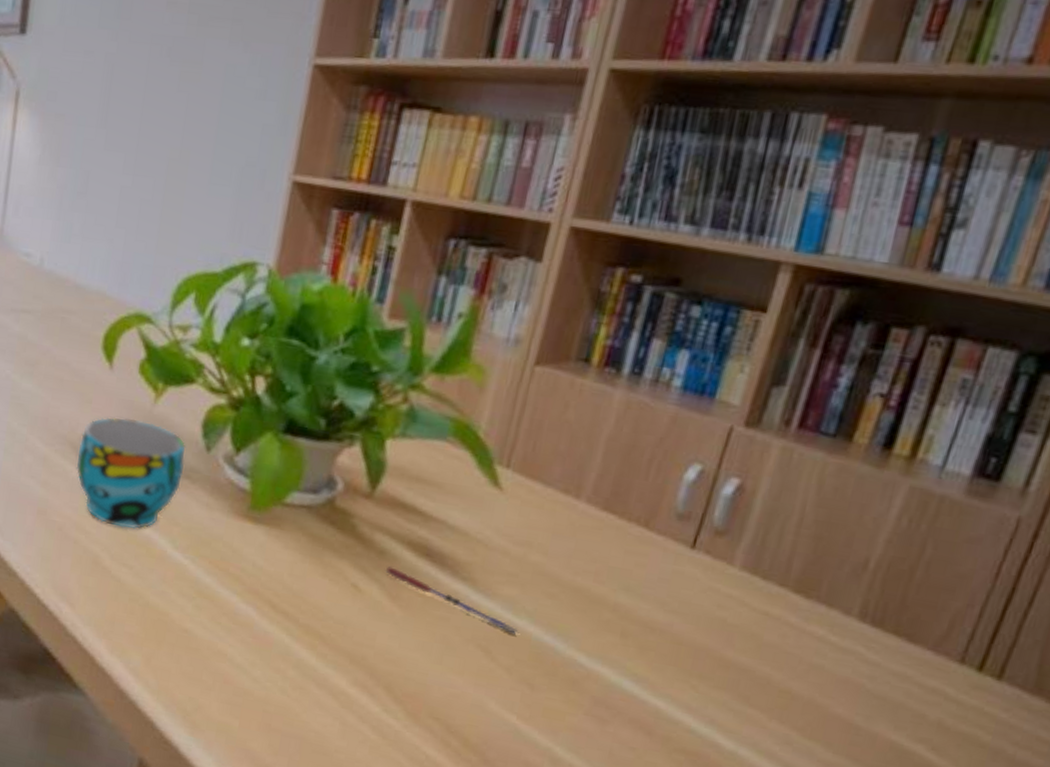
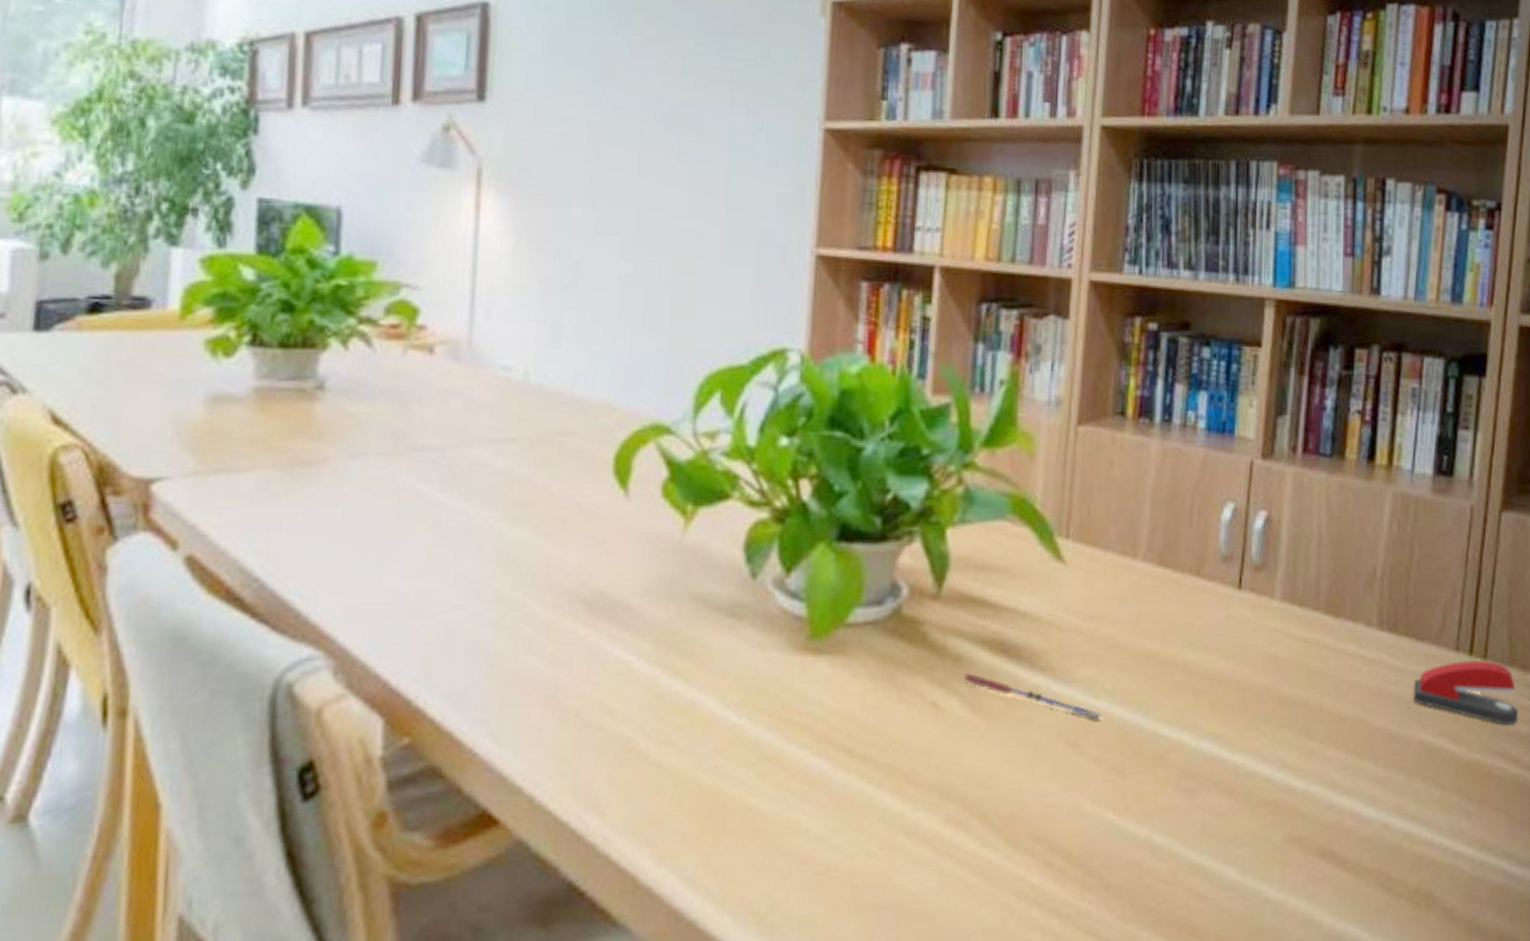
cup: present [76,417,186,530] -> none [592,556,728,696]
stapler: none [890,672,1036,755] -> present [1413,659,1518,725]

